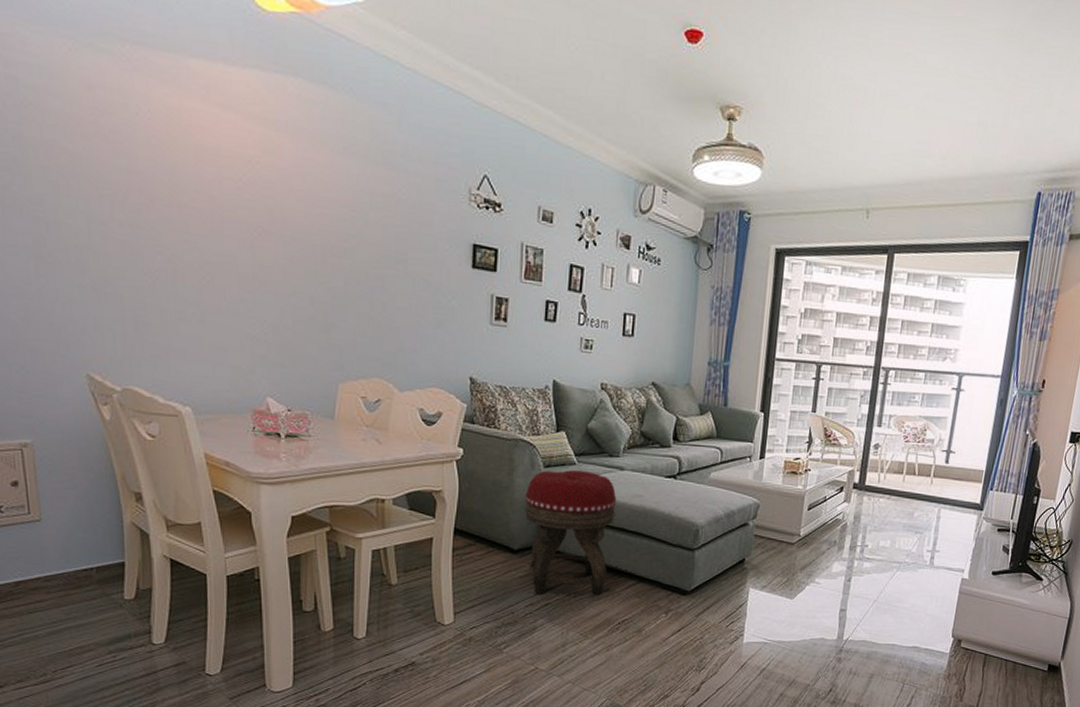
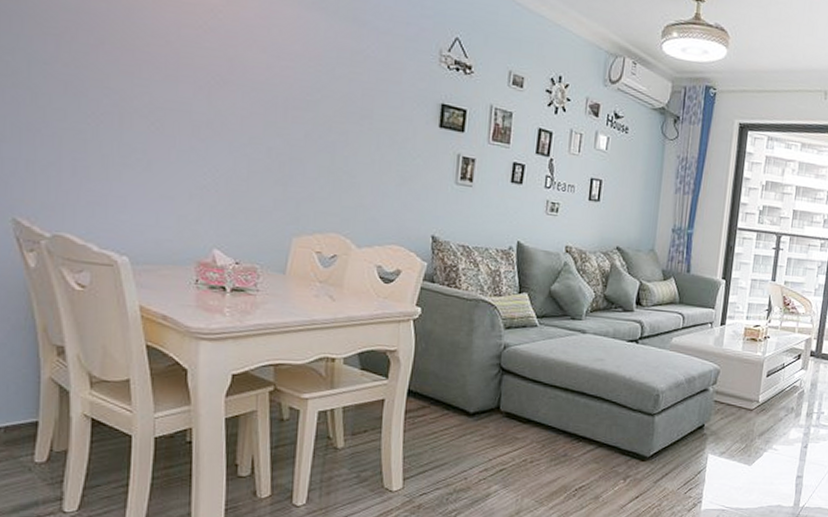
footstool: present [524,470,617,594] -> none [482,332,578,459]

